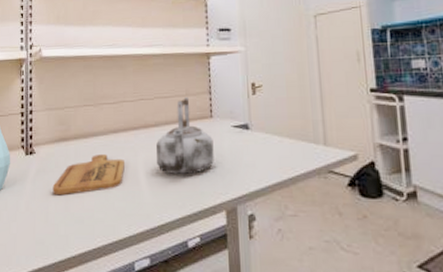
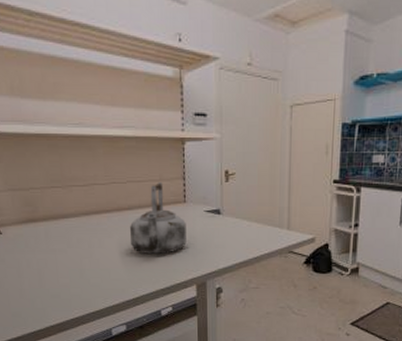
cutting board: present [52,154,125,196] -> none [24,236,99,274]

